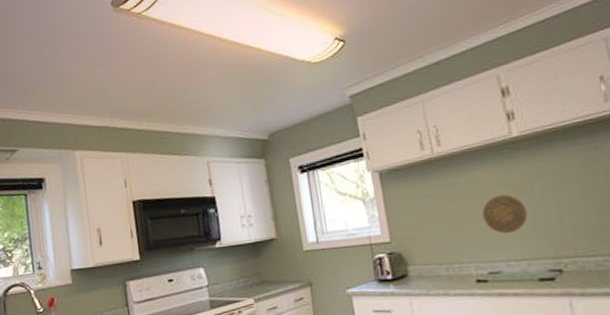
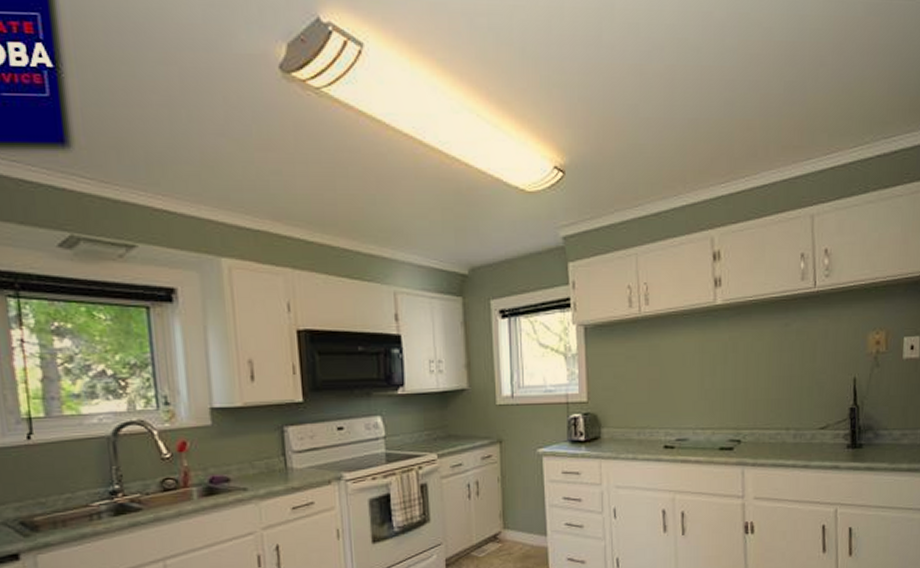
decorative plate: present [482,194,528,234] -> none [678,363,719,402]

